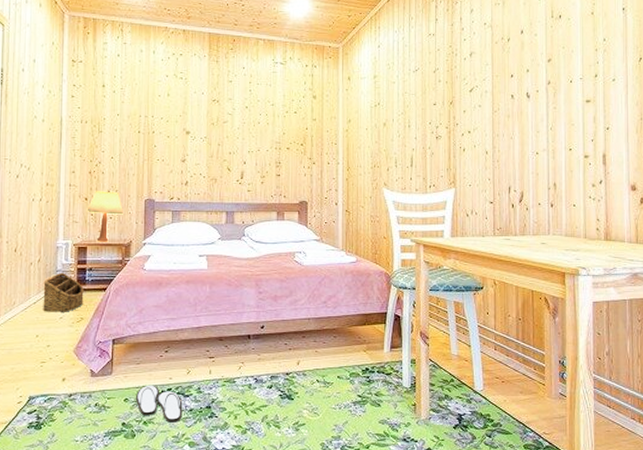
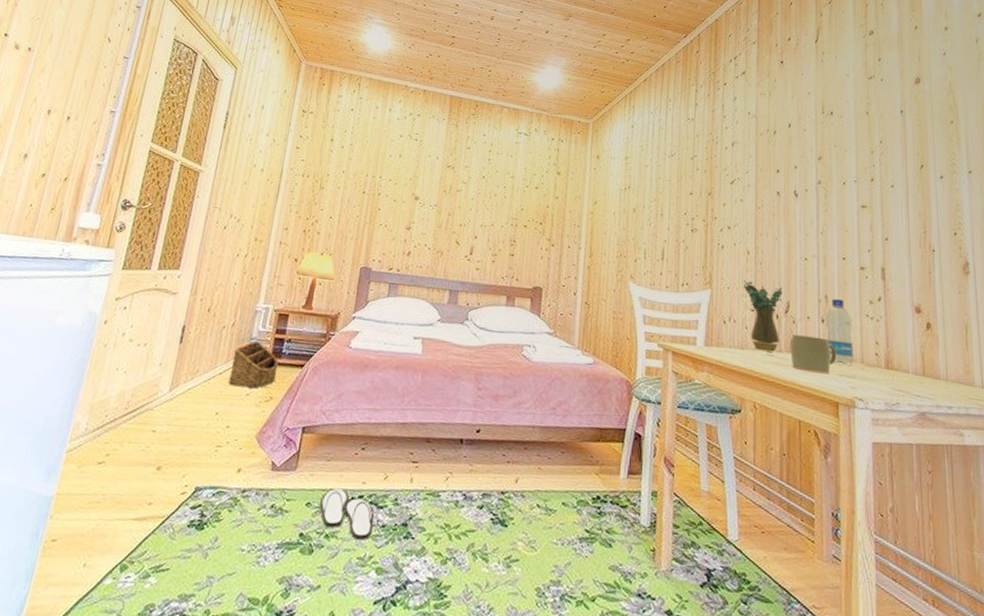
vase: none [483,176,517,236] -> present [743,279,783,352]
mug: none [524,219,564,250] -> present [790,334,837,374]
bottle: none [554,186,578,242] -> present [825,299,854,367]

